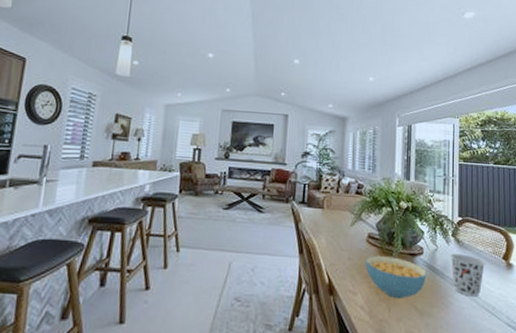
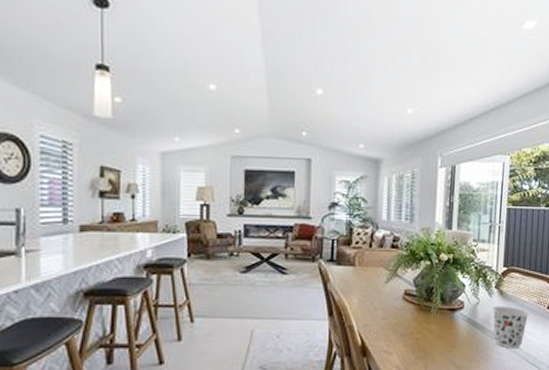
cereal bowl: present [365,256,427,299] -> none [401,313,467,356]

